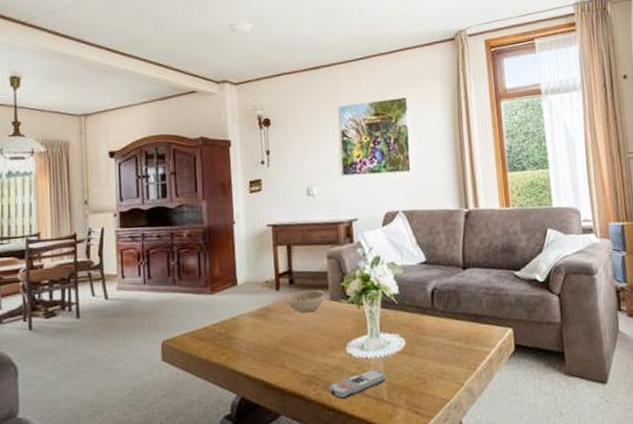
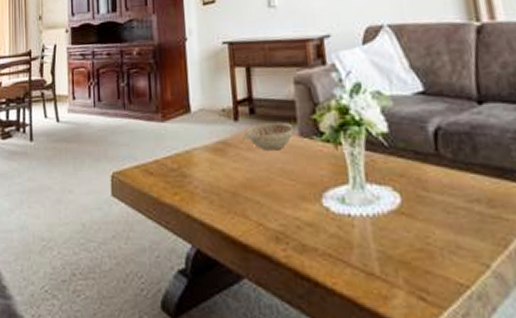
remote control: present [328,369,387,400] -> none [300,231,378,268]

